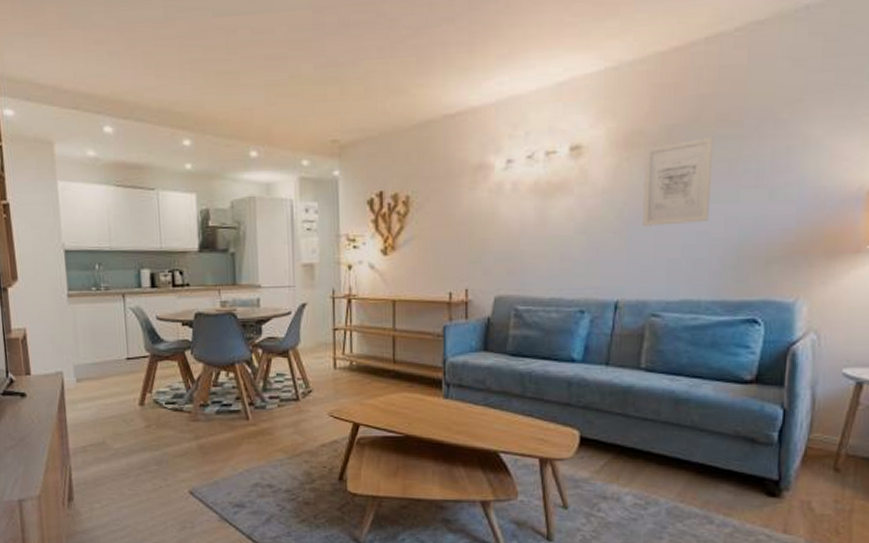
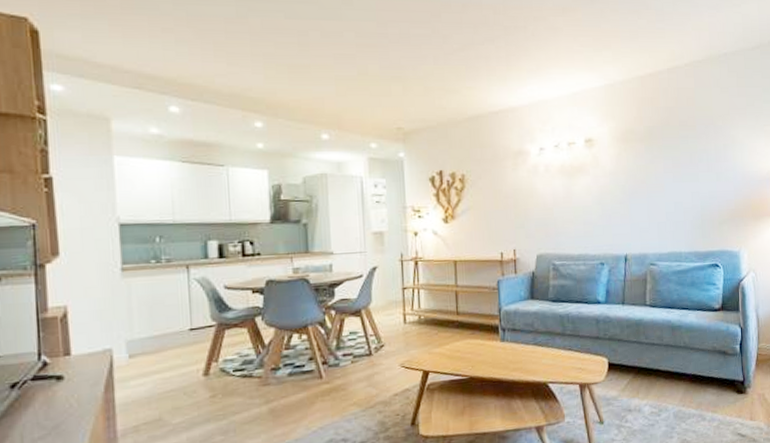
wall art: present [643,137,713,226] -> none [636,136,681,199]

